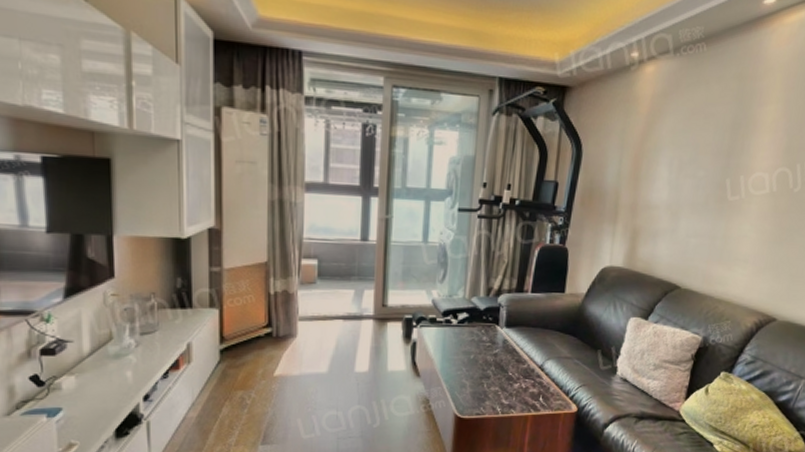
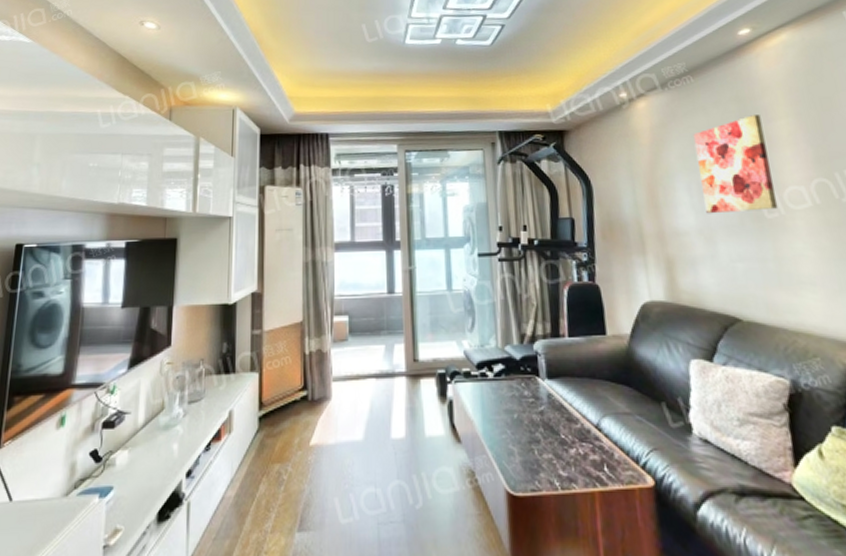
wall art: none [679,96,755,193] -> present [693,115,778,214]

